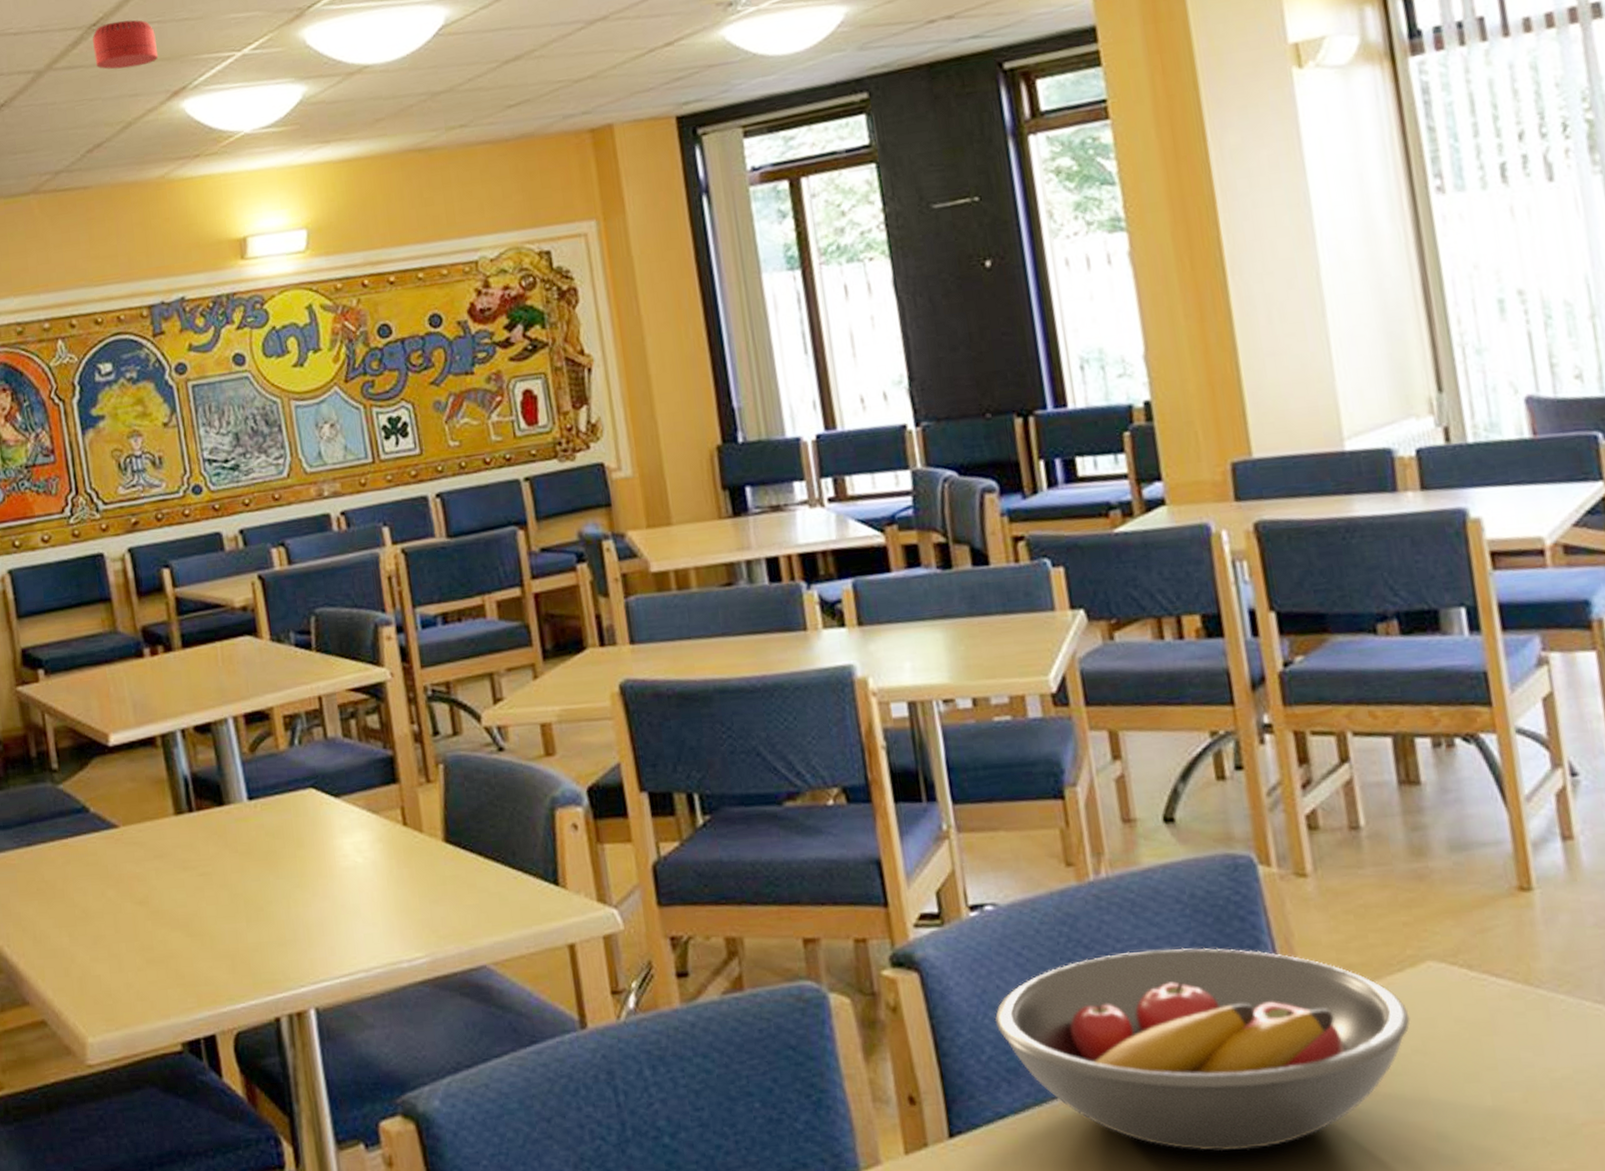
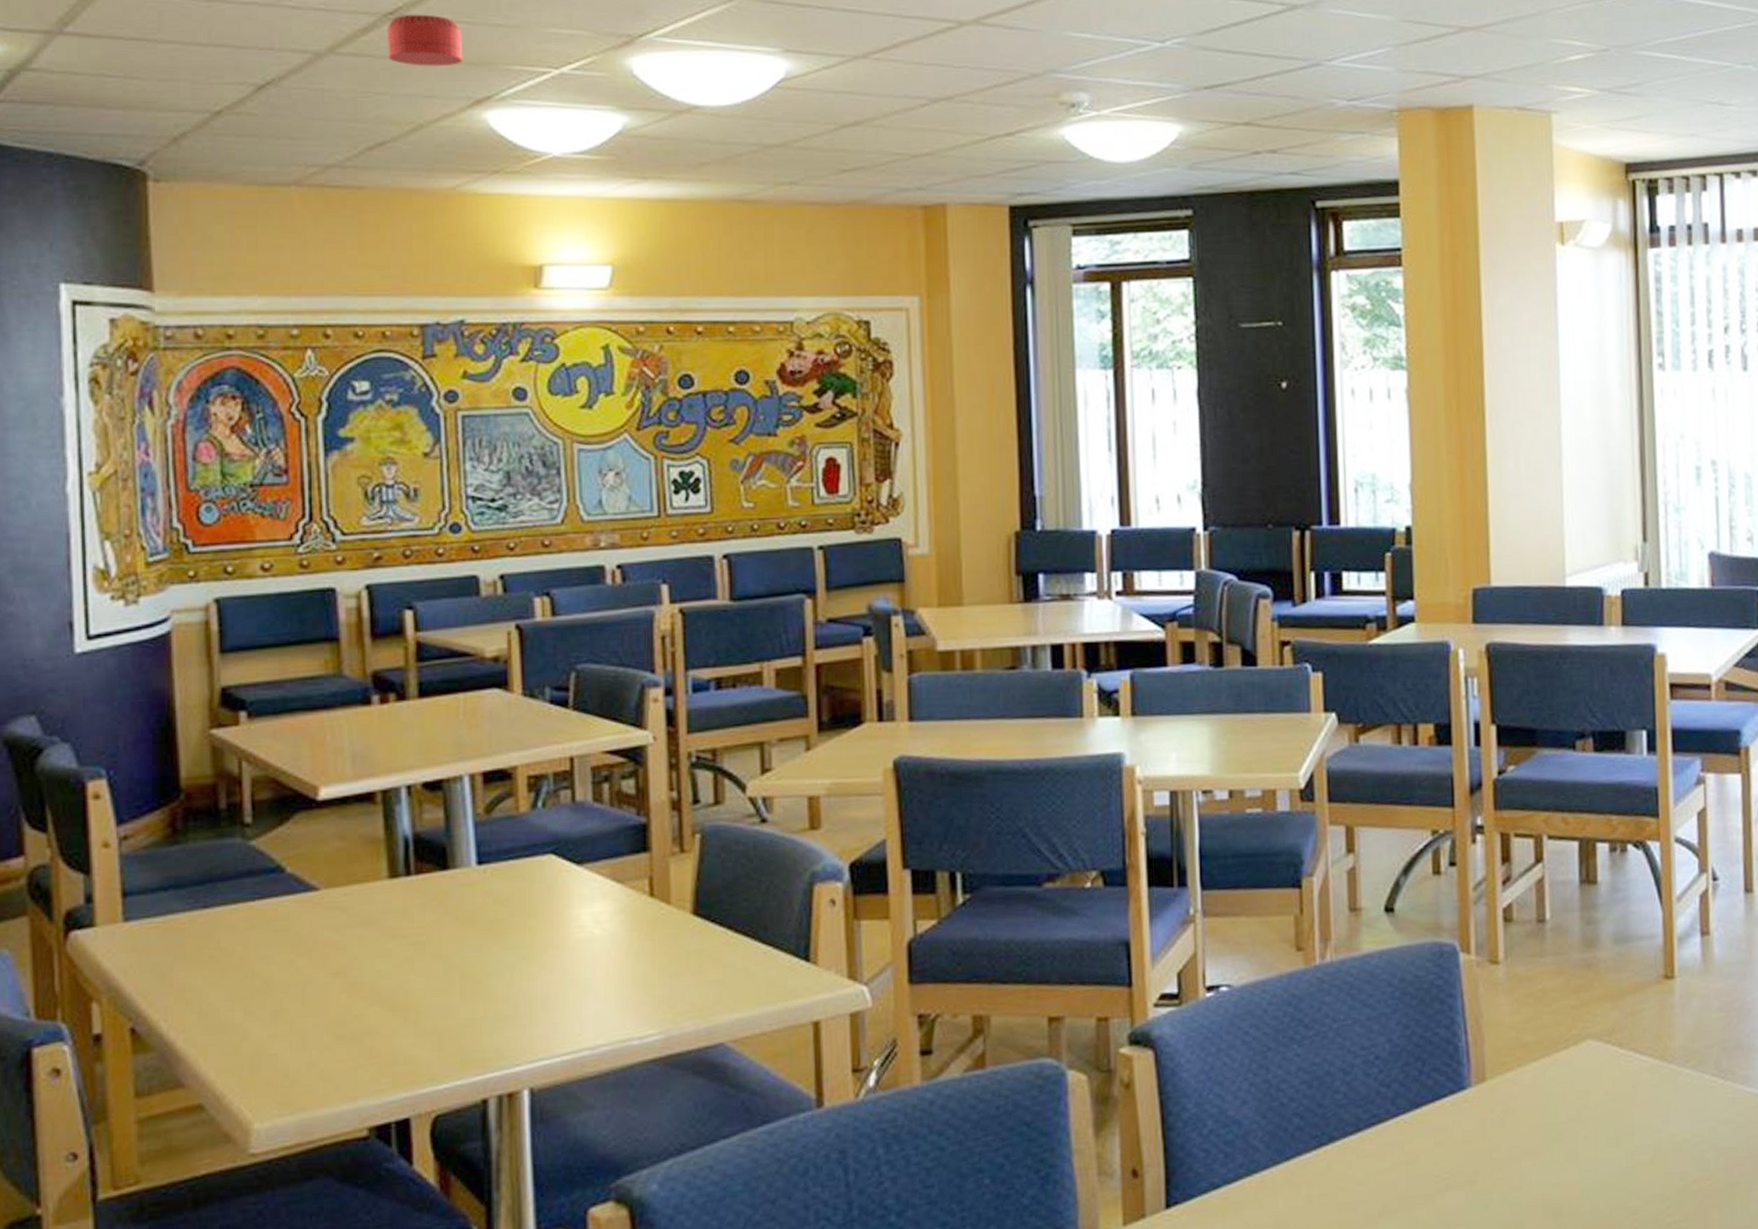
fruit bowl: present [994,947,1410,1152] -> none [1218,1027,1569,1214]

